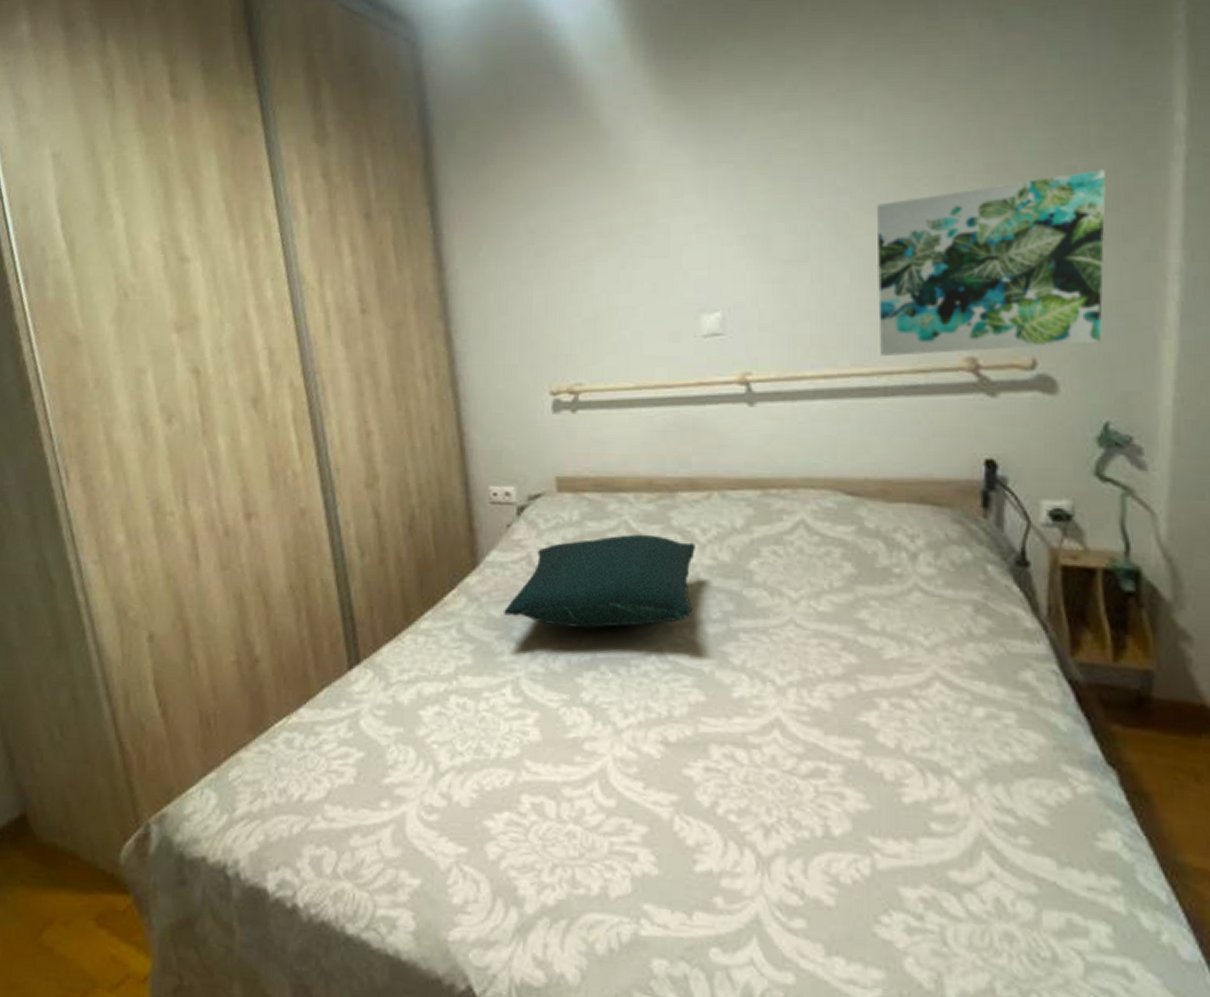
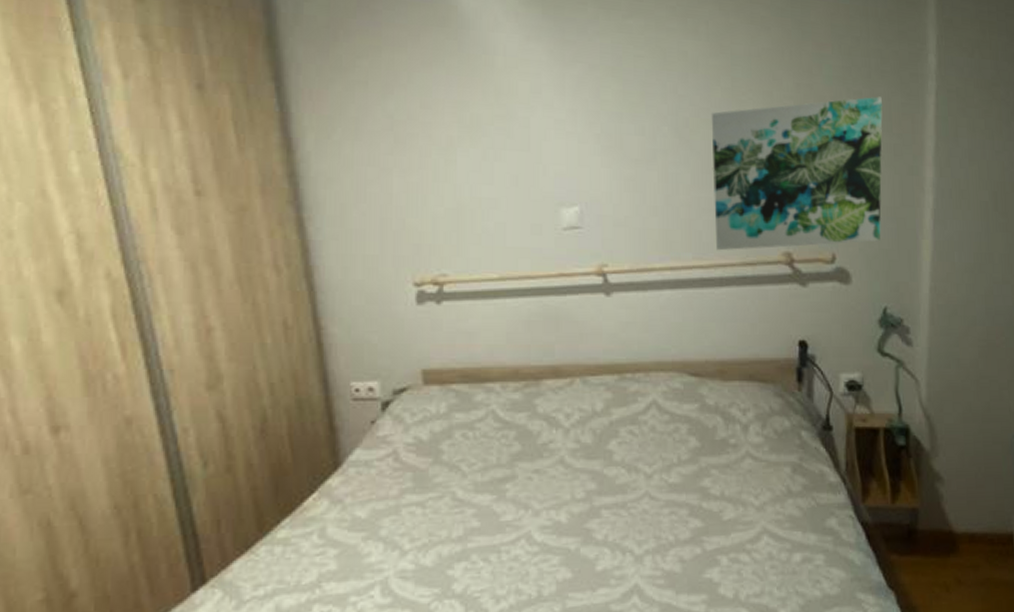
pillow: present [504,534,695,629] -> none [370,422,560,521]

